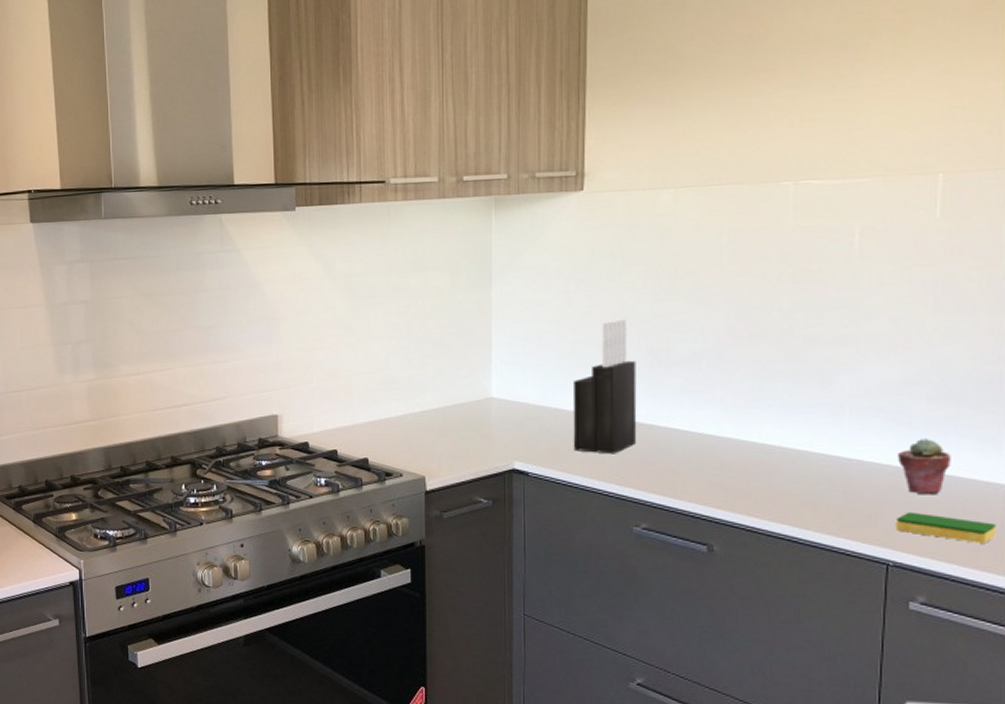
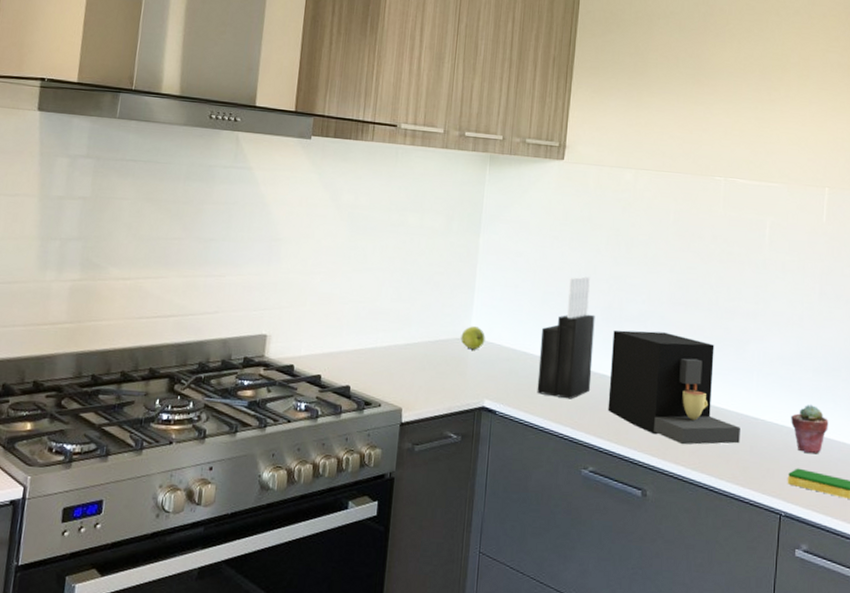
apple: none [481,386,509,411] -> present [461,326,485,350]
coffee maker: none [659,372,830,495] -> present [607,330,740,445]

